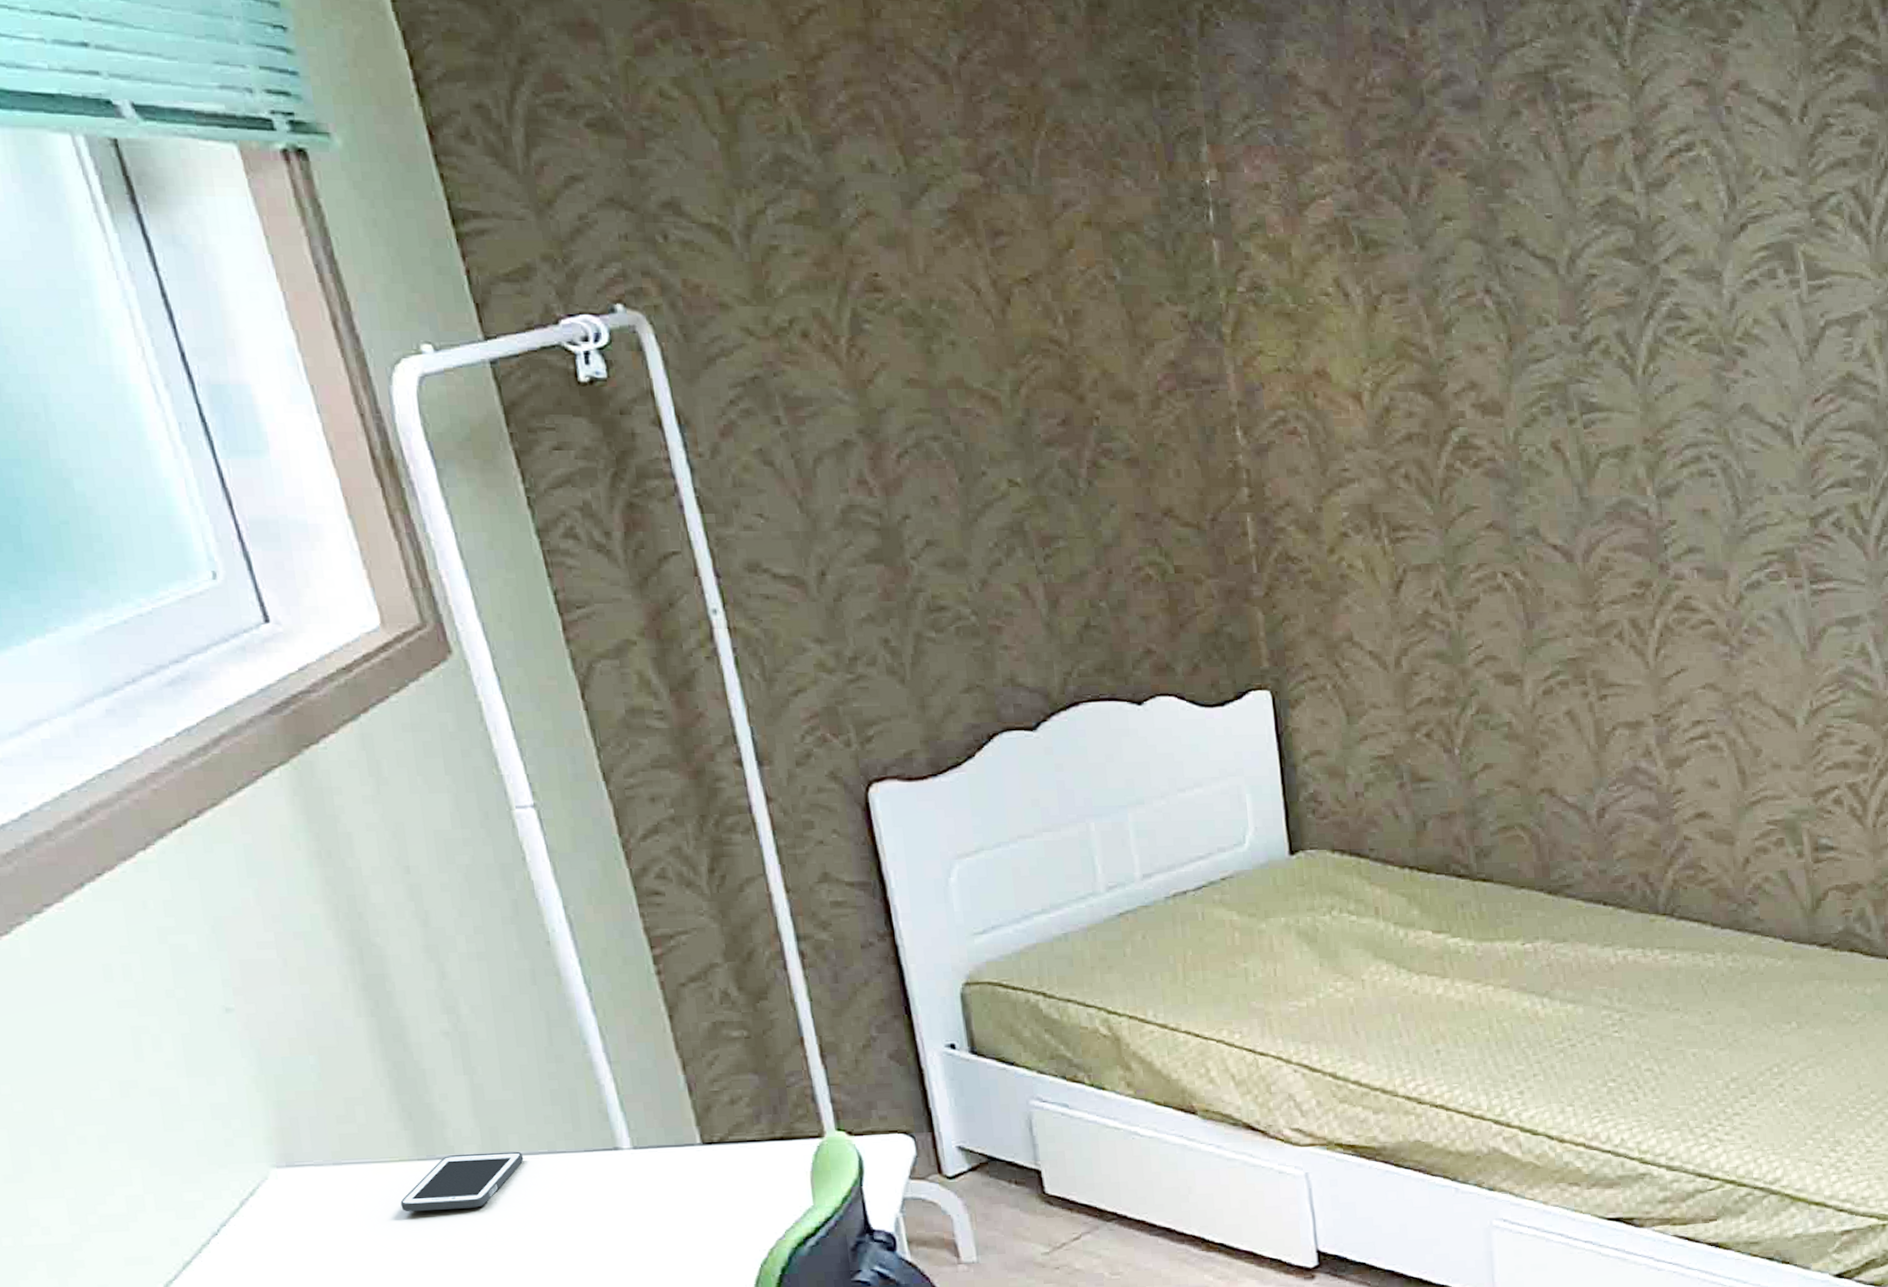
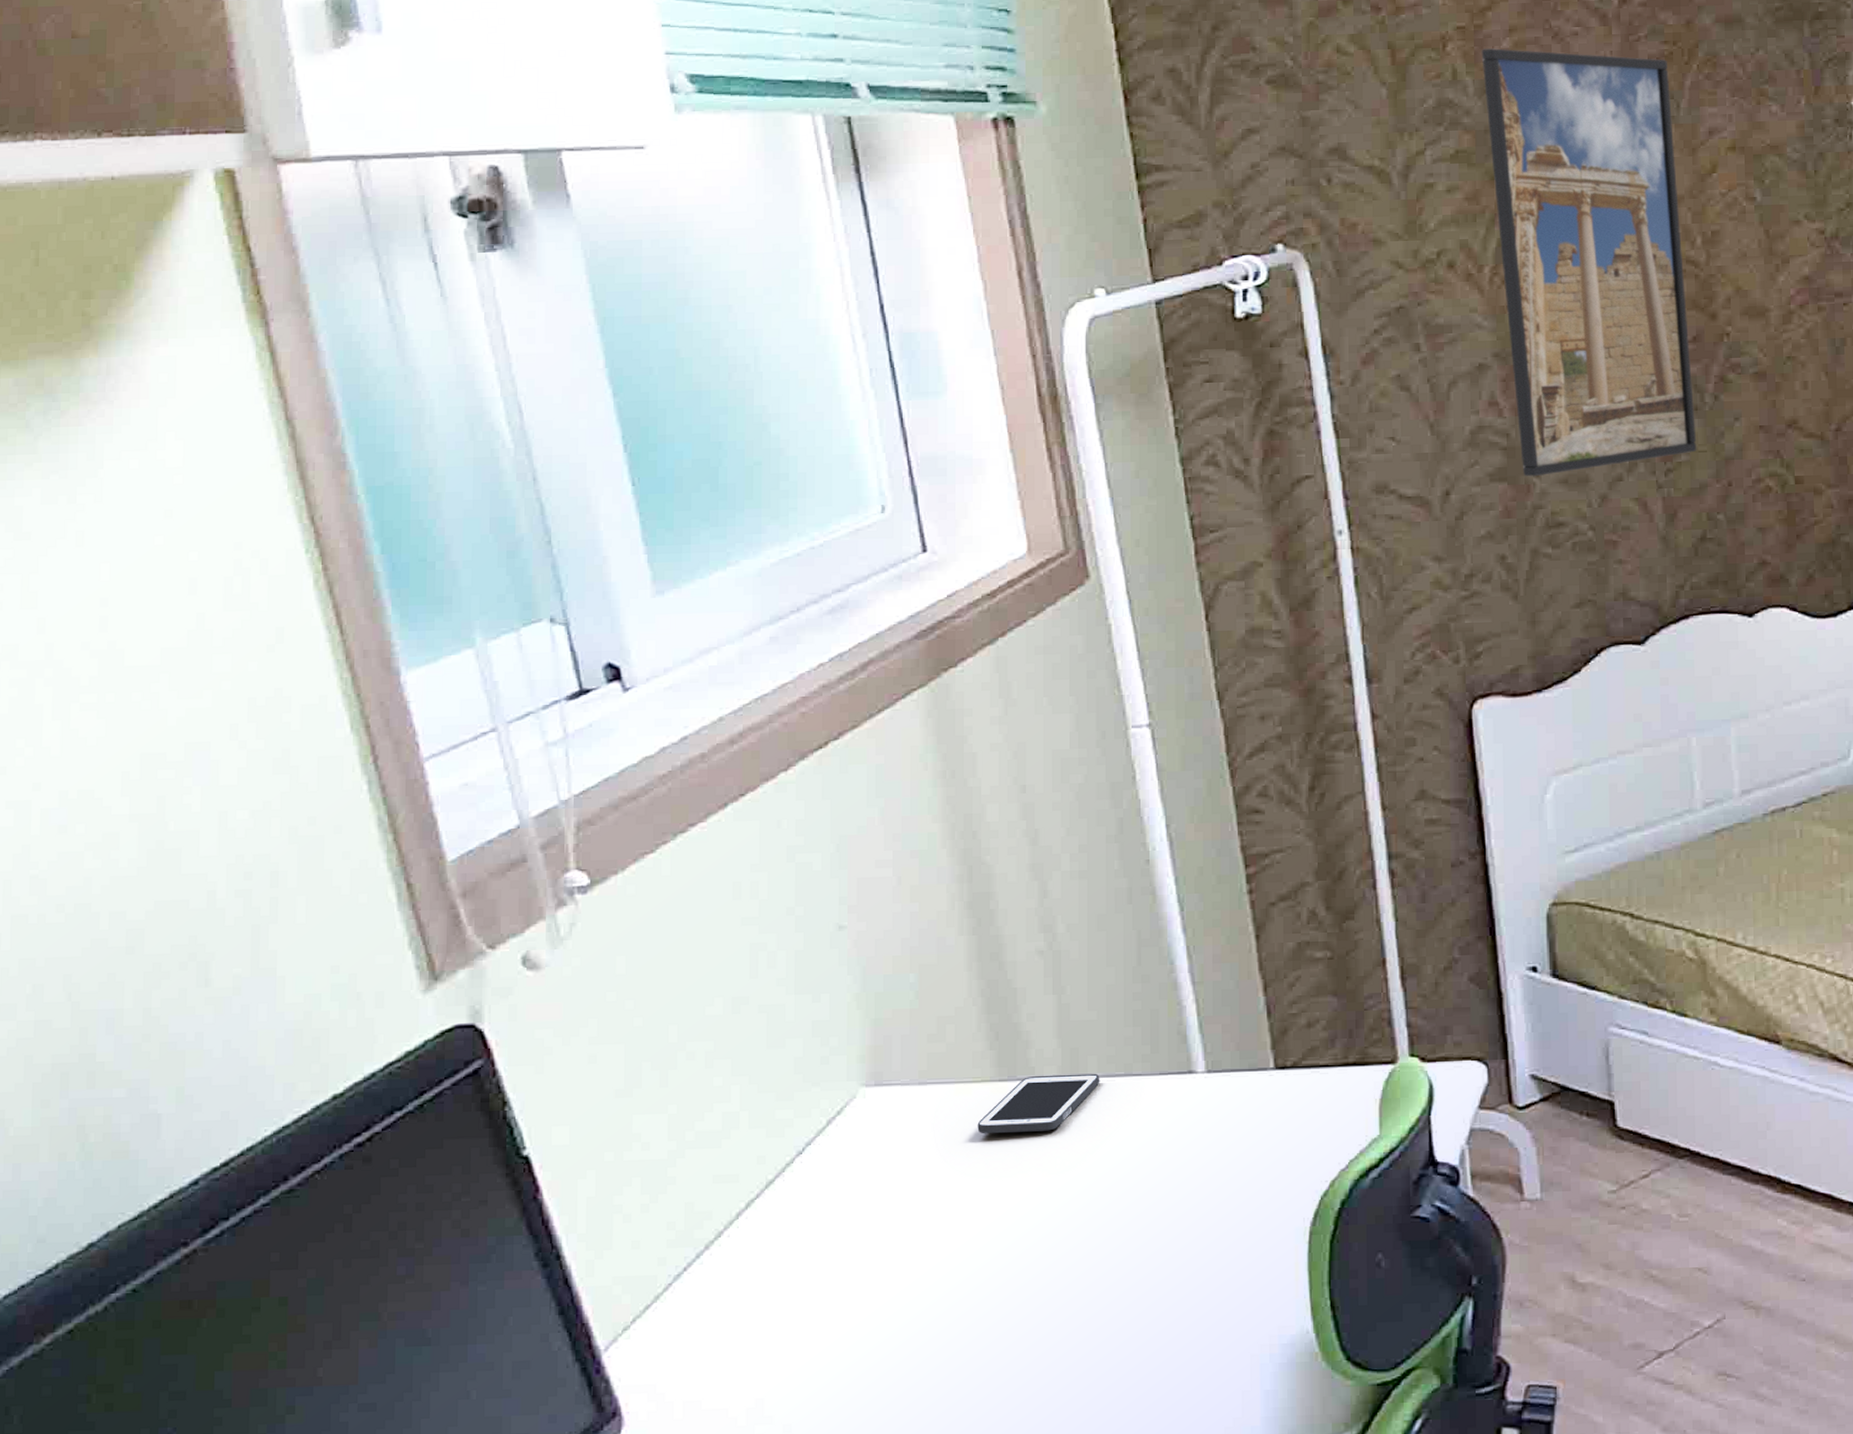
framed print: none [816,101,1075,559] -> present [1481,48,1697,477]

